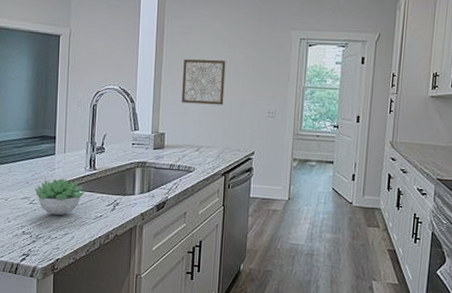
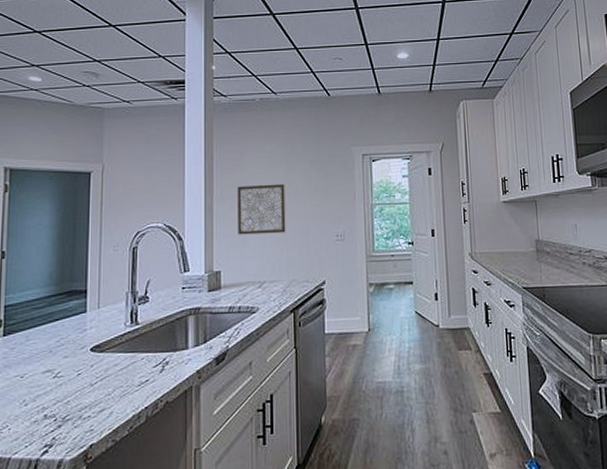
succulent plant: present [35,178,85,216] -> none [60,340,126,388]

